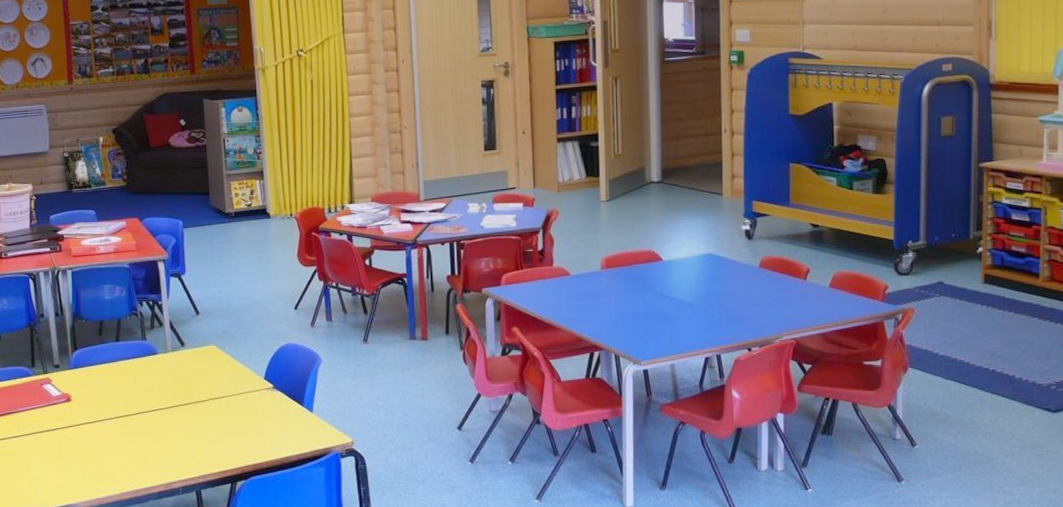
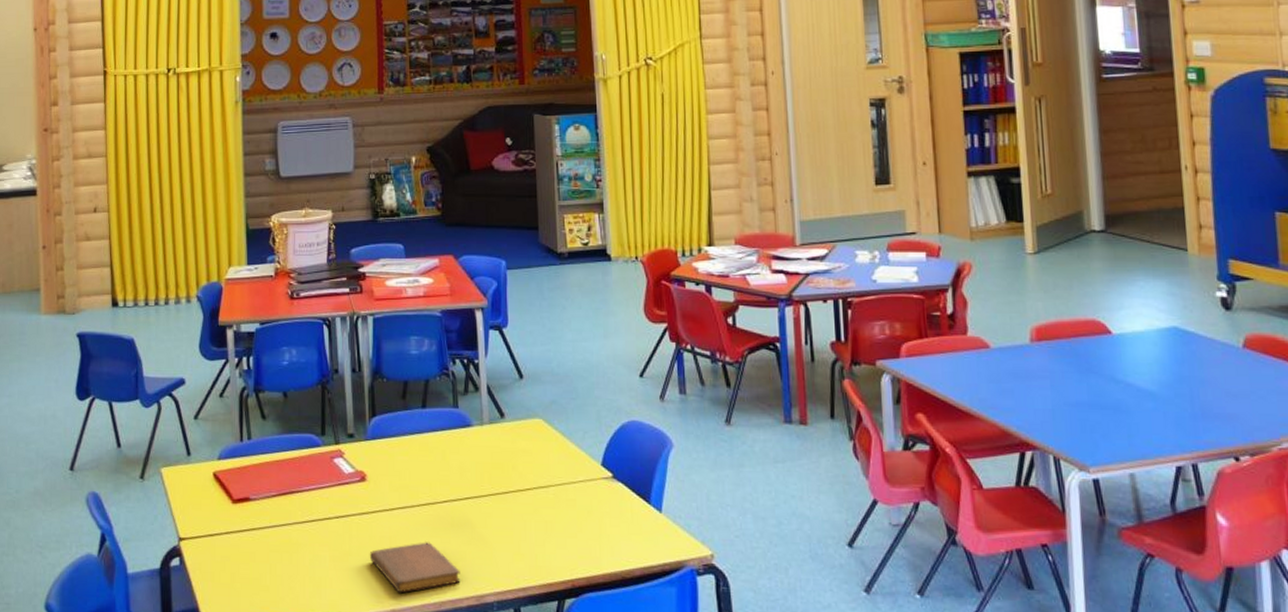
notebook: none [76,445,152,485] -> present [369,542,461,593]

